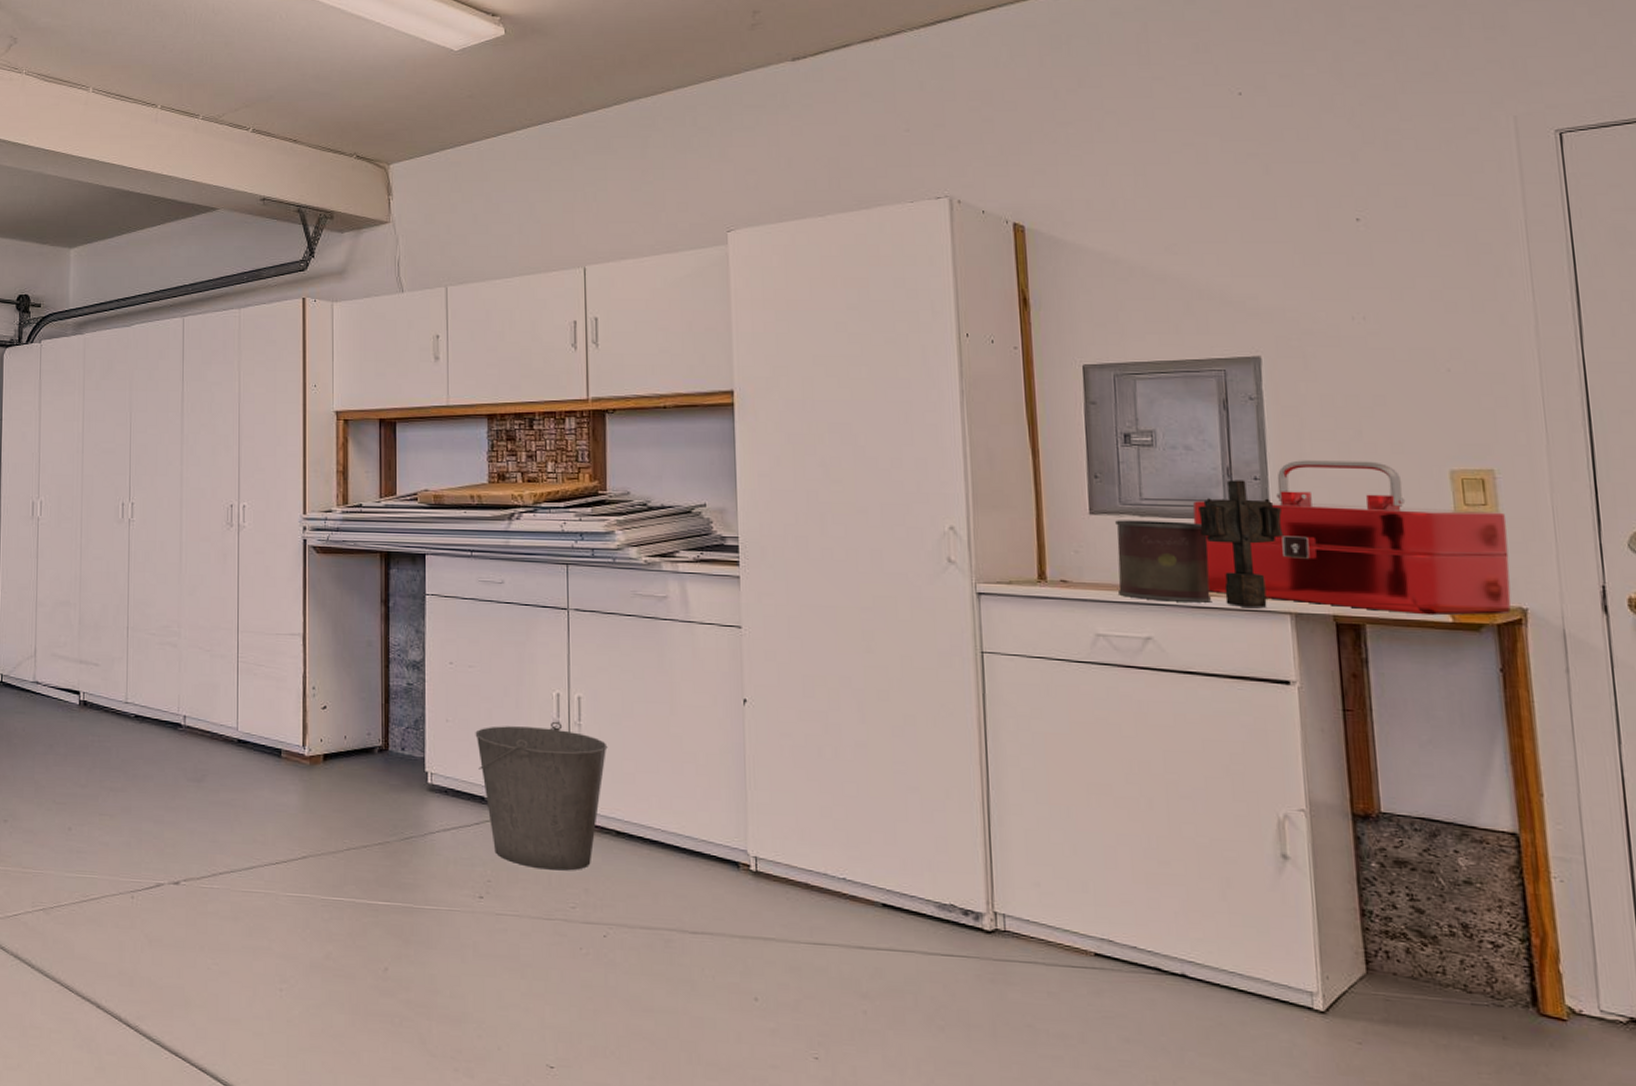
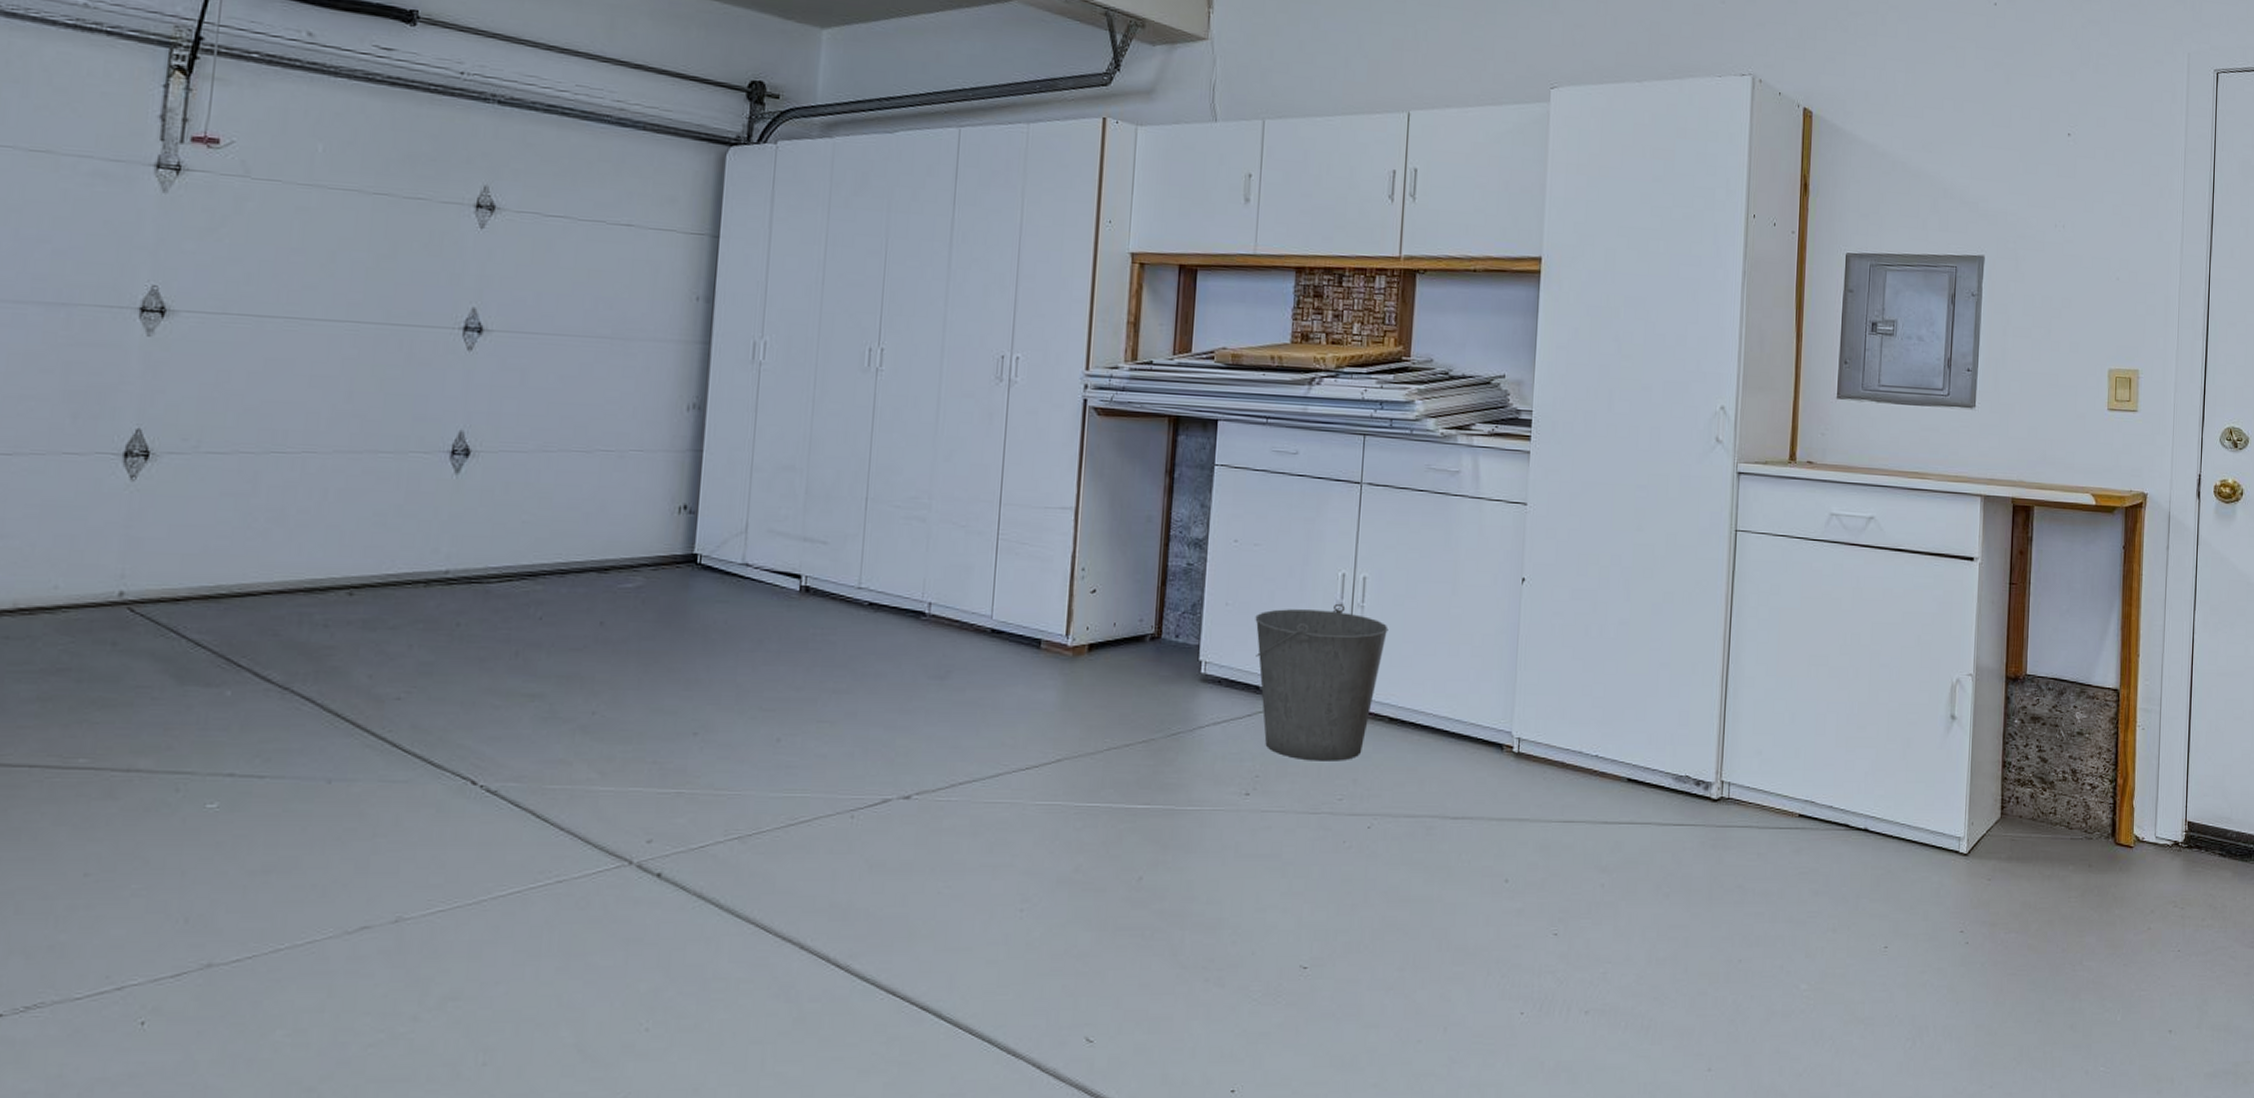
paint can: present [1115,520,1212,603] -> none [1852,405,1927,485]
toolbox: present [1192,460,1512,616] -> none [1917,354,2142,499]
clamp: present [1197,480,1283,609] -> none [1921,370,1984,491]

